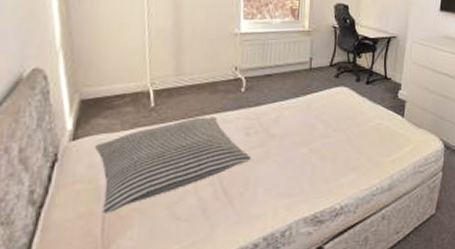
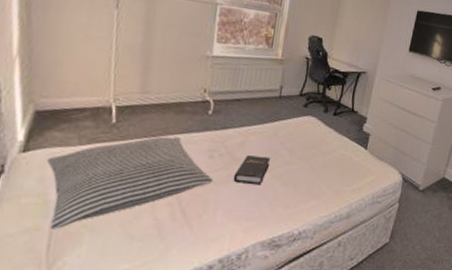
hardback book: none [271,131,306,161] -> present [233,155,271,185]

